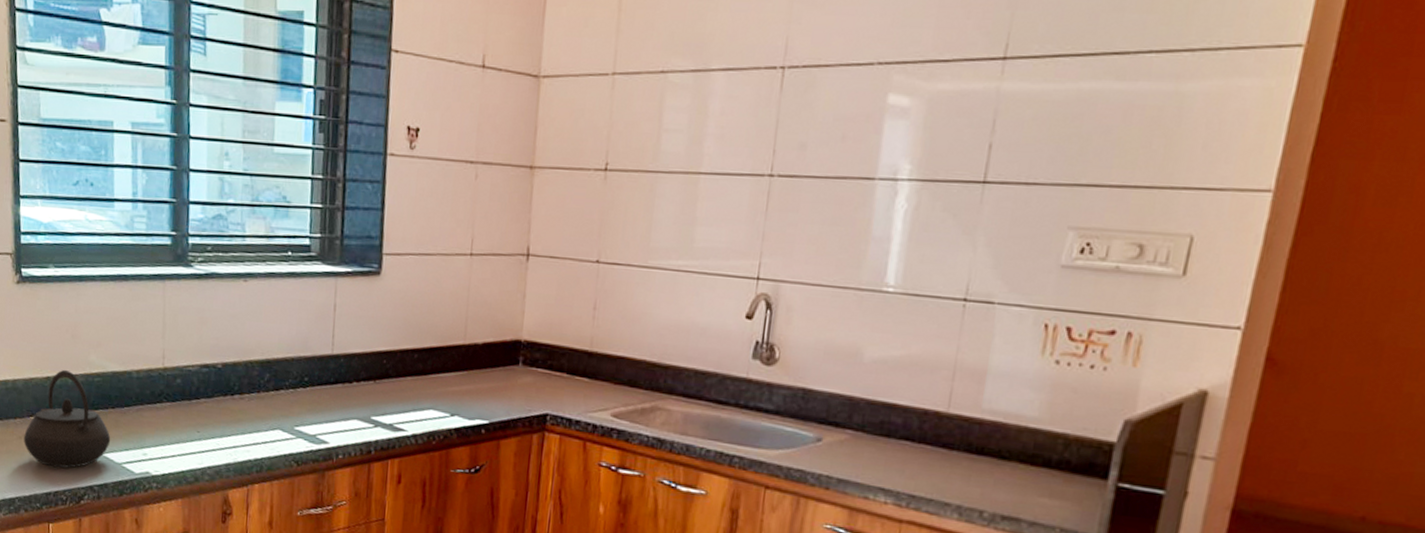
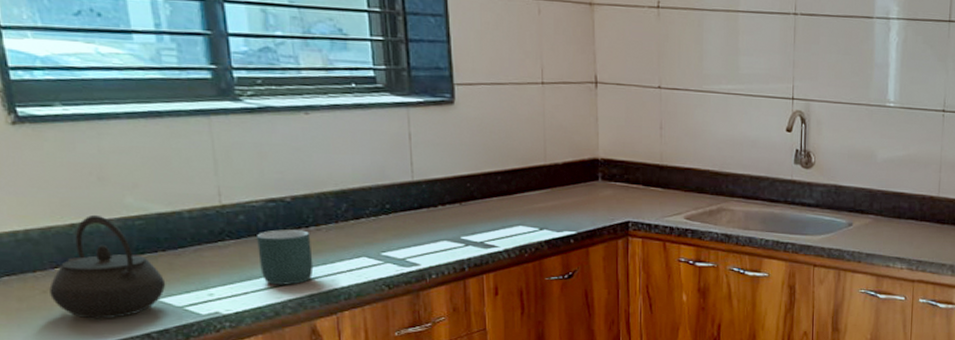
mug: none [188,395,235,452] -> present [257,229,314,285]

